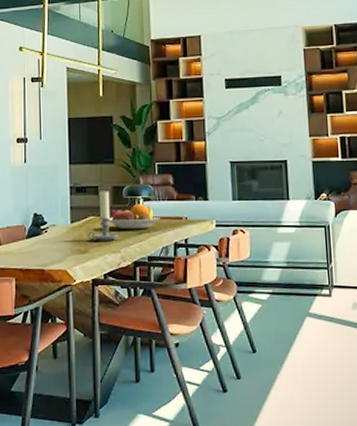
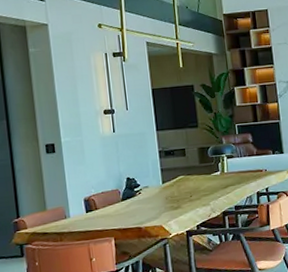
candle holder: present [87,191,119,241] -> none [178,152,208,197]
fruit bowl: present [108,204,160,230] -> none [196,161,243,185]

